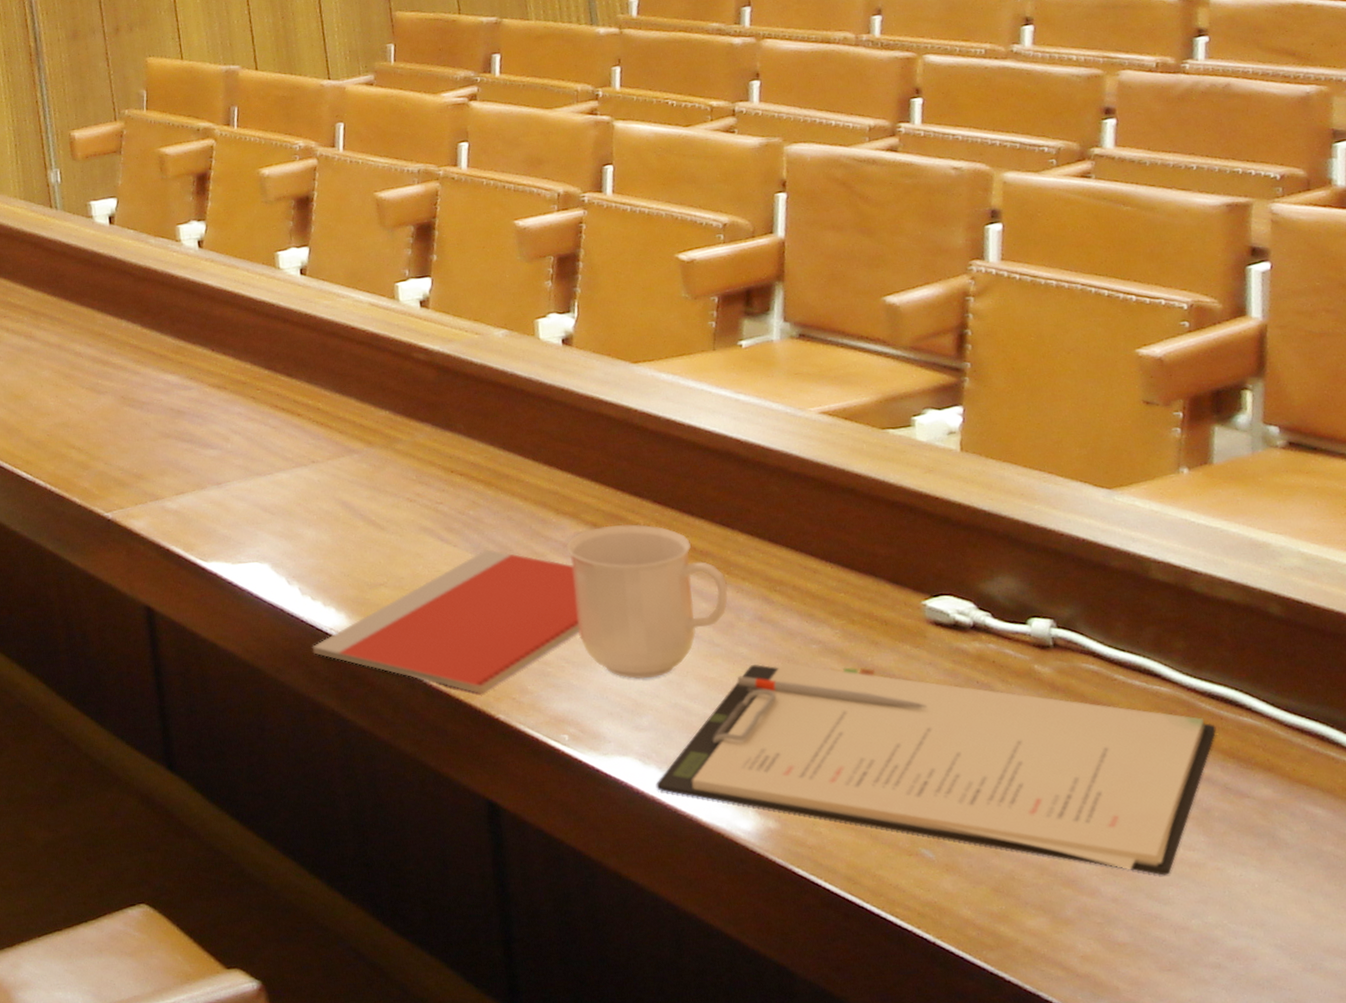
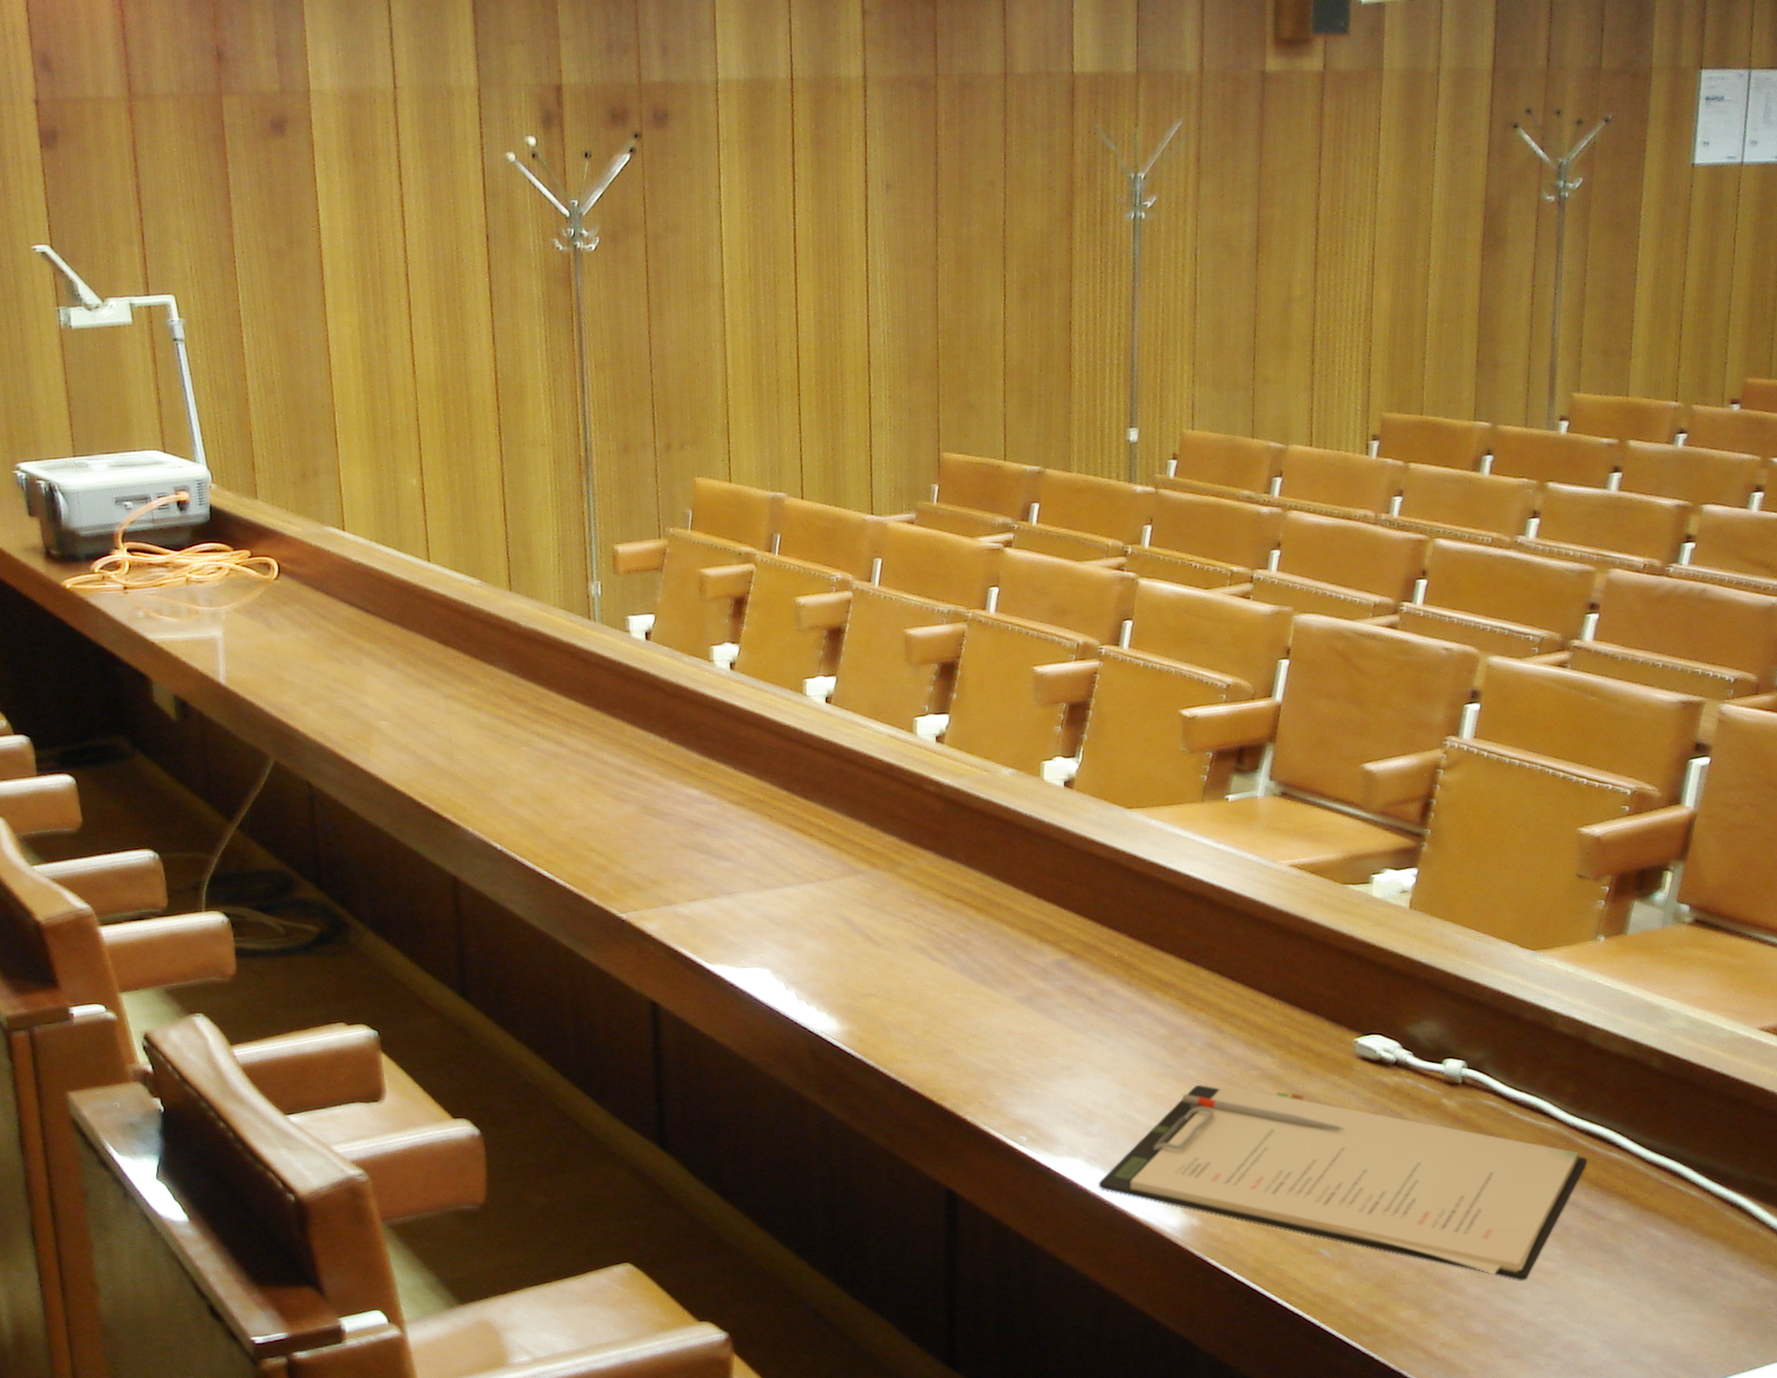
notebook: present [312,549,580,693] -> none [802,969,1049,1096]
cup: present [567,524,728,679] -> none [1045,954,1185,1092]

